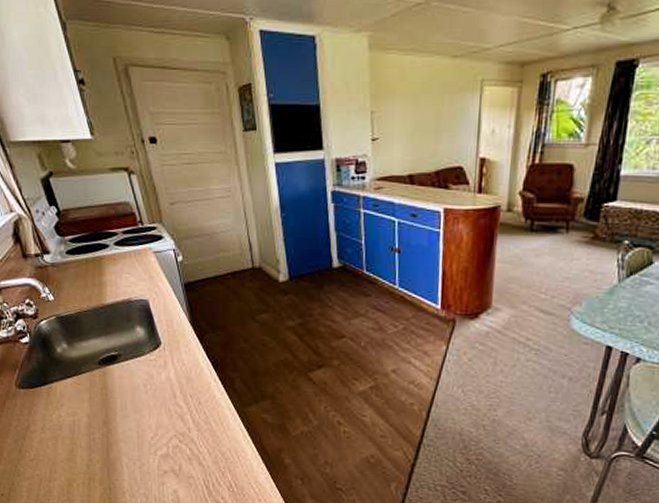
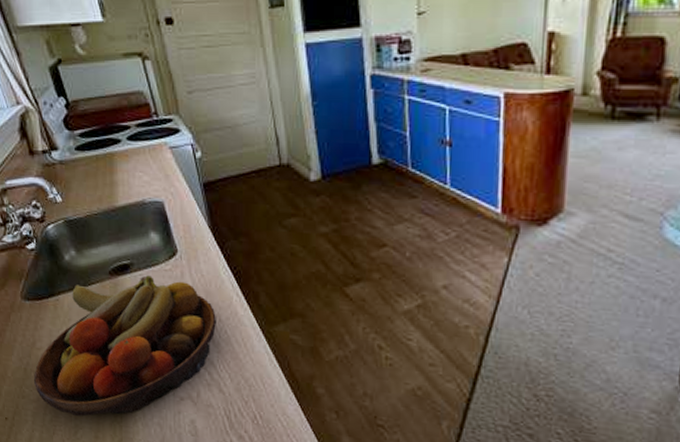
fruit bowl: none [28,365,197,491] -> present [34,275,218,417]

